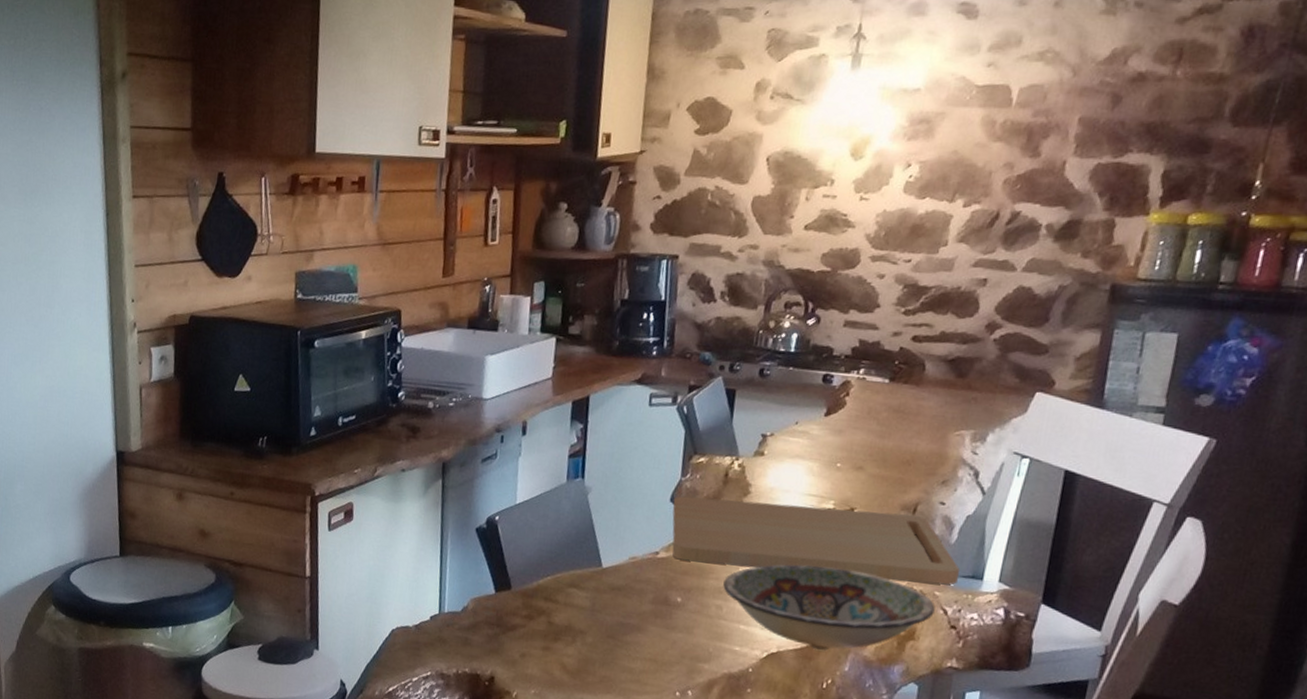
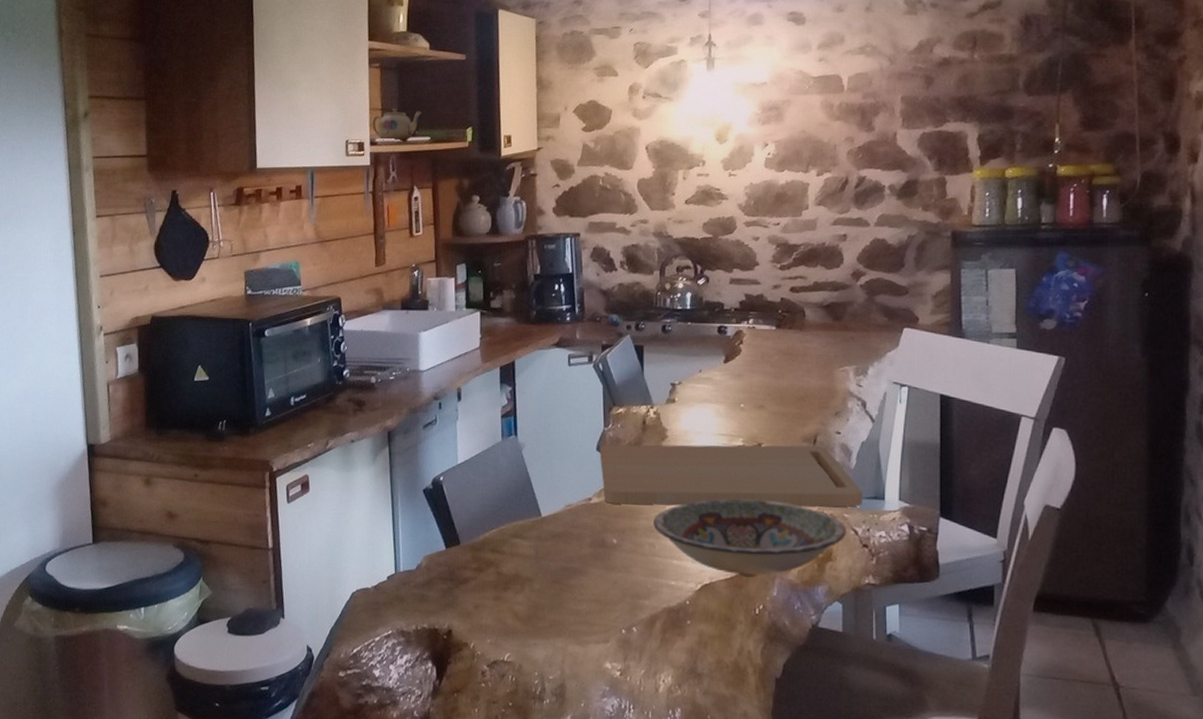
teapot: none [450,90,510,134] -> present [372,108,422,143]

